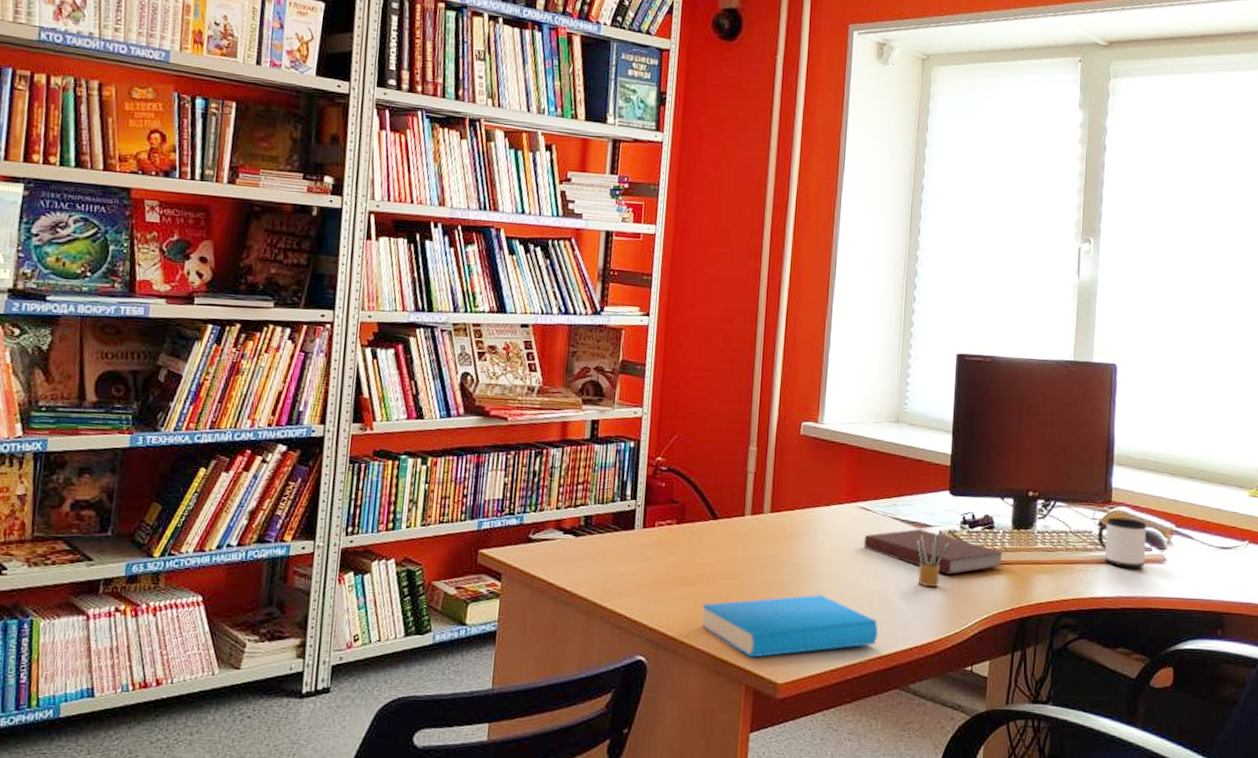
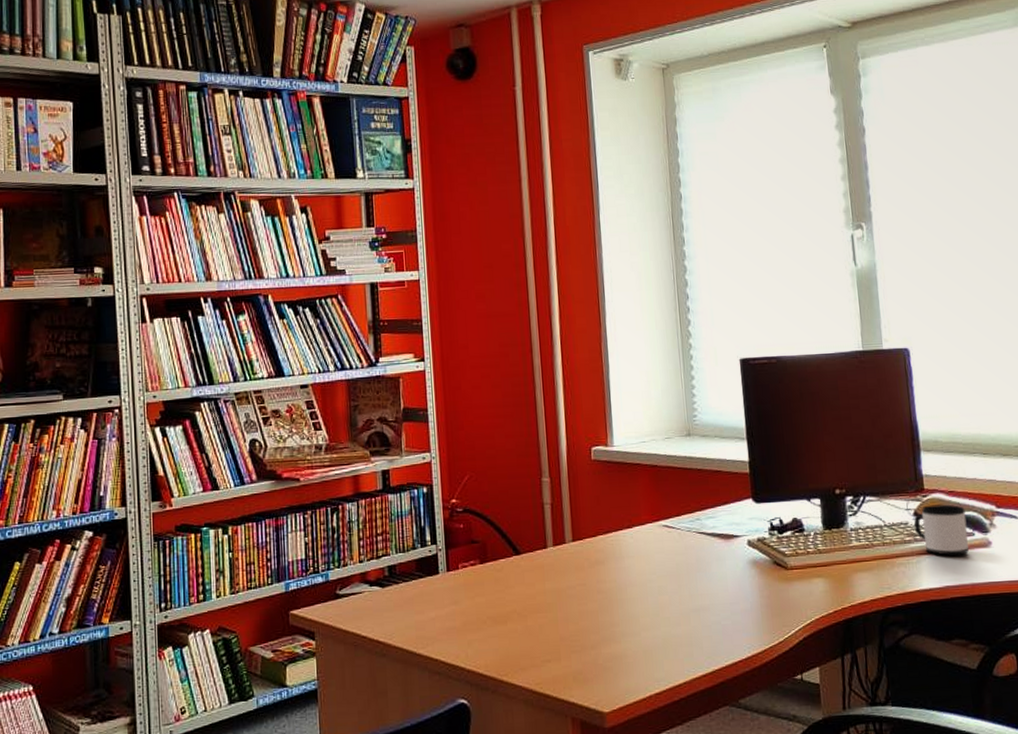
book: present [701,595,878,658] -> none [517,618,700,689]
notebook: present [863,528,1005,575] -> none [671,540,820,584]
pencil box: present [916,533,950,588] -> none [725,543,760,599]

